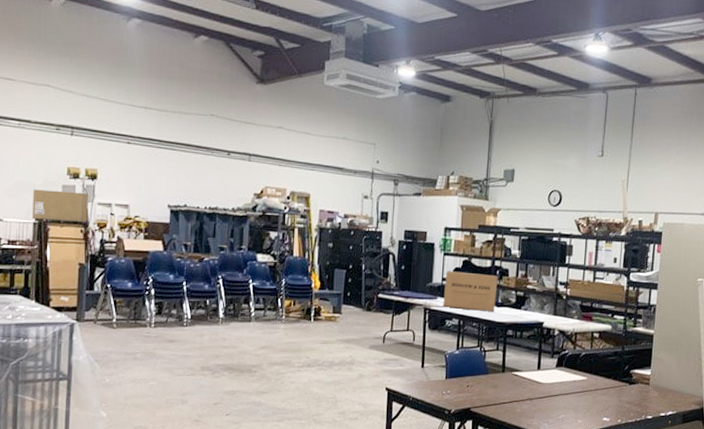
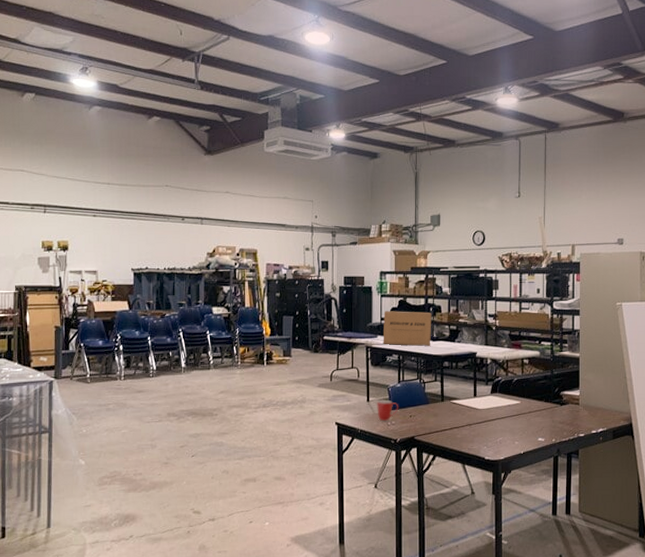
box: present [32,189,89,223] -> none [12,262,62,290]
mug: none [431,367,455,389] -> present [377,400,398,421]

